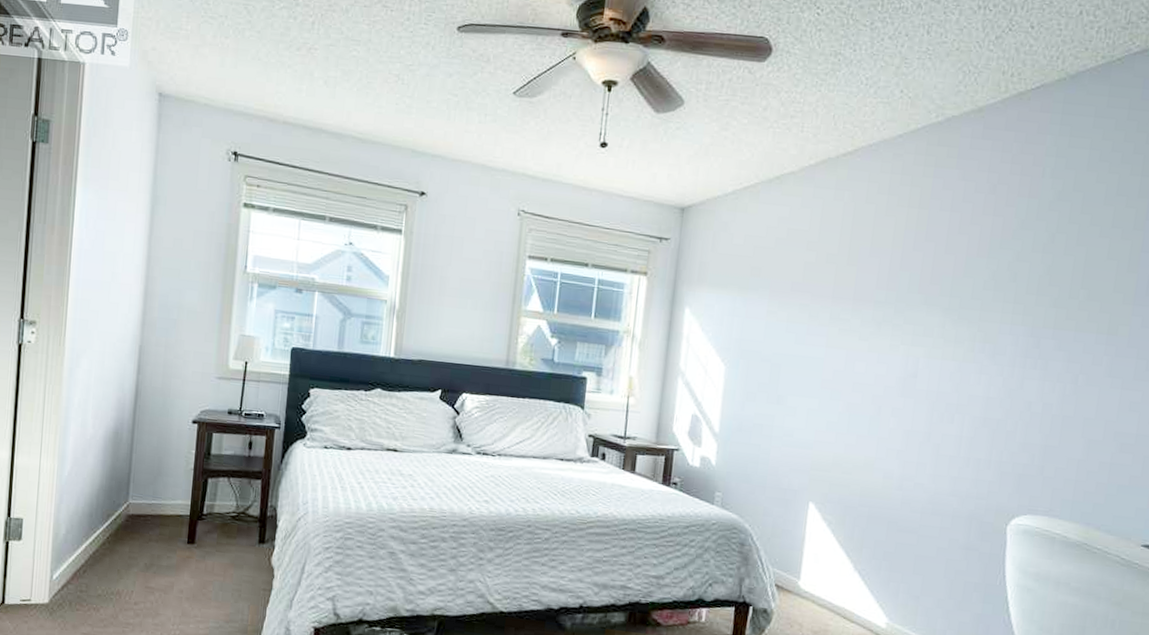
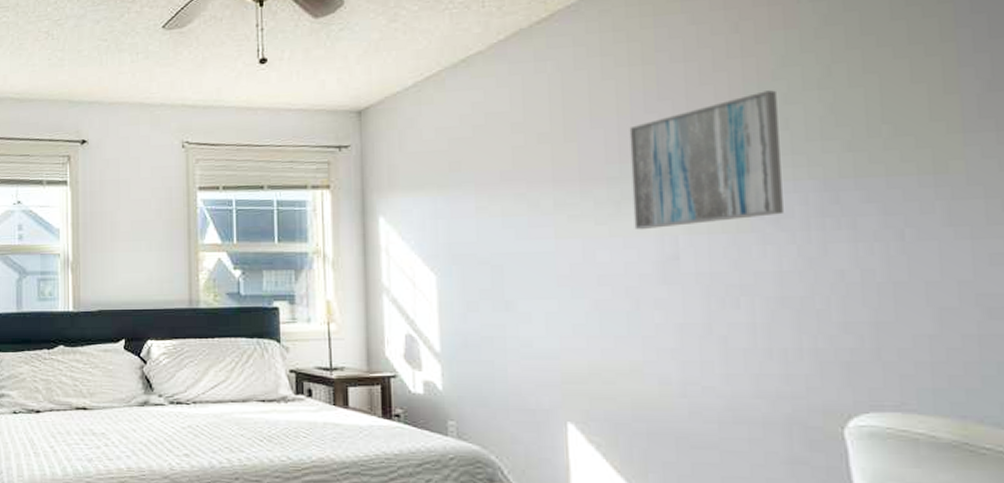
wall art: none [888,247,1013,351] -> present [629,90,783,230]

